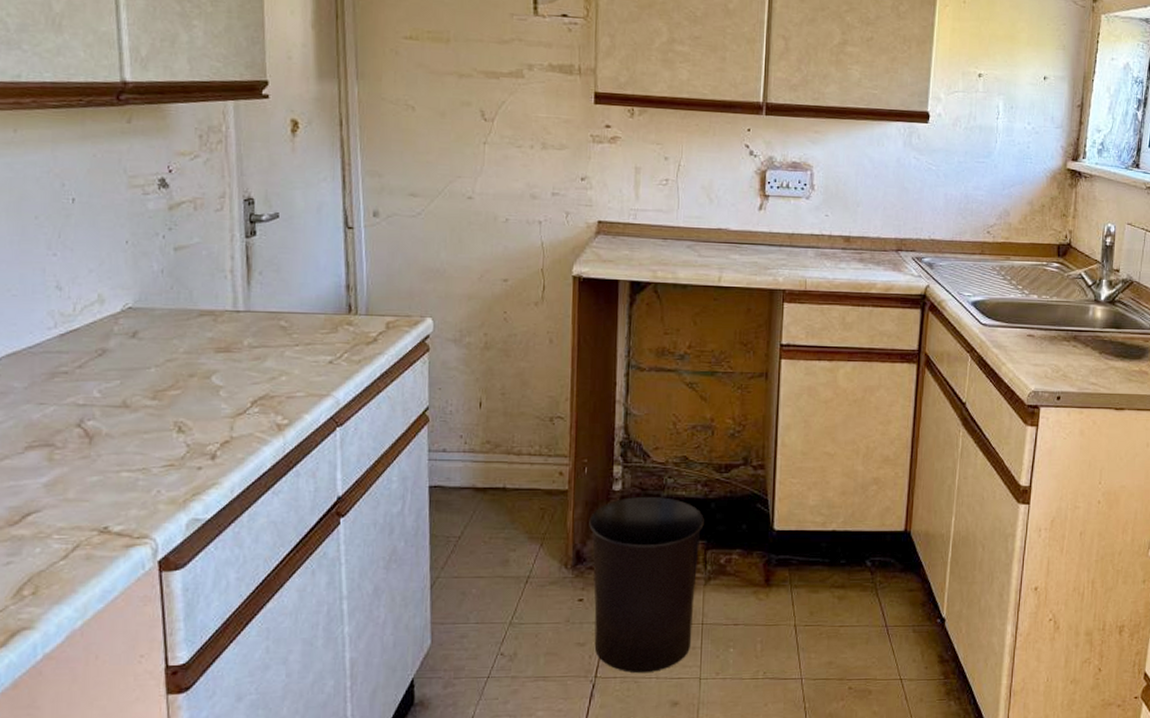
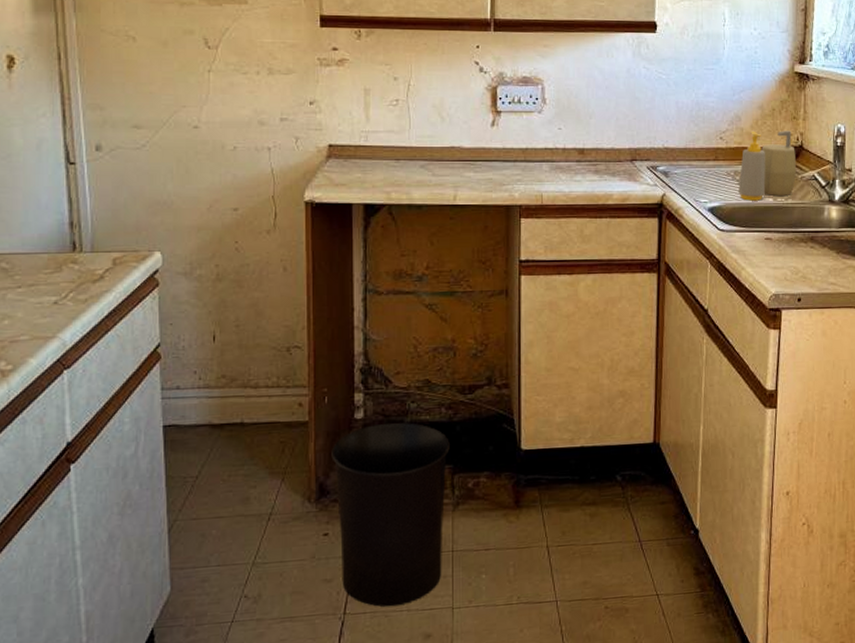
soap bottle: none [1003,227,1032,297] -> present [738,132,766,201]
soap dispenser: none [1028,227,1064,293] -> present [761,131,797,196]

